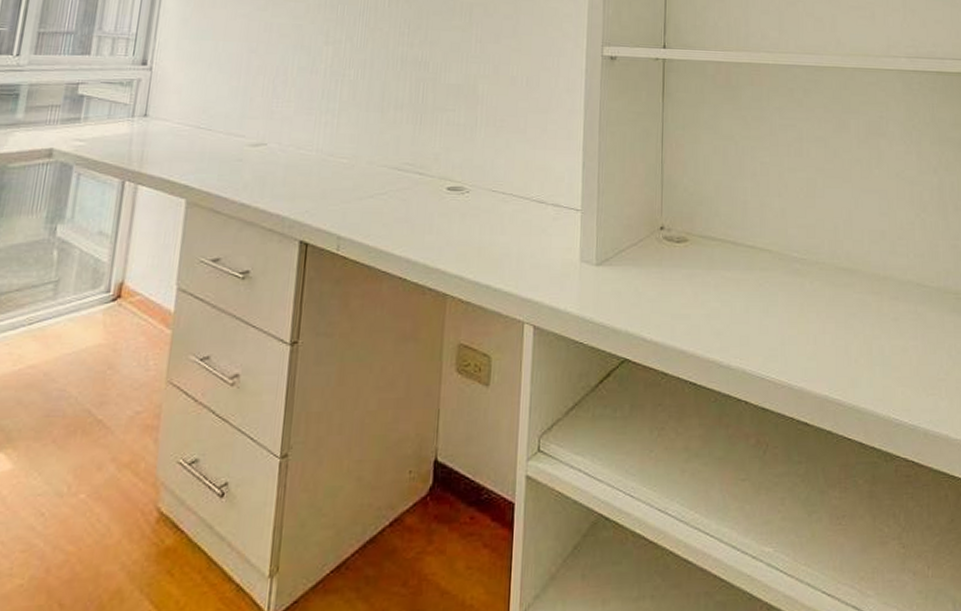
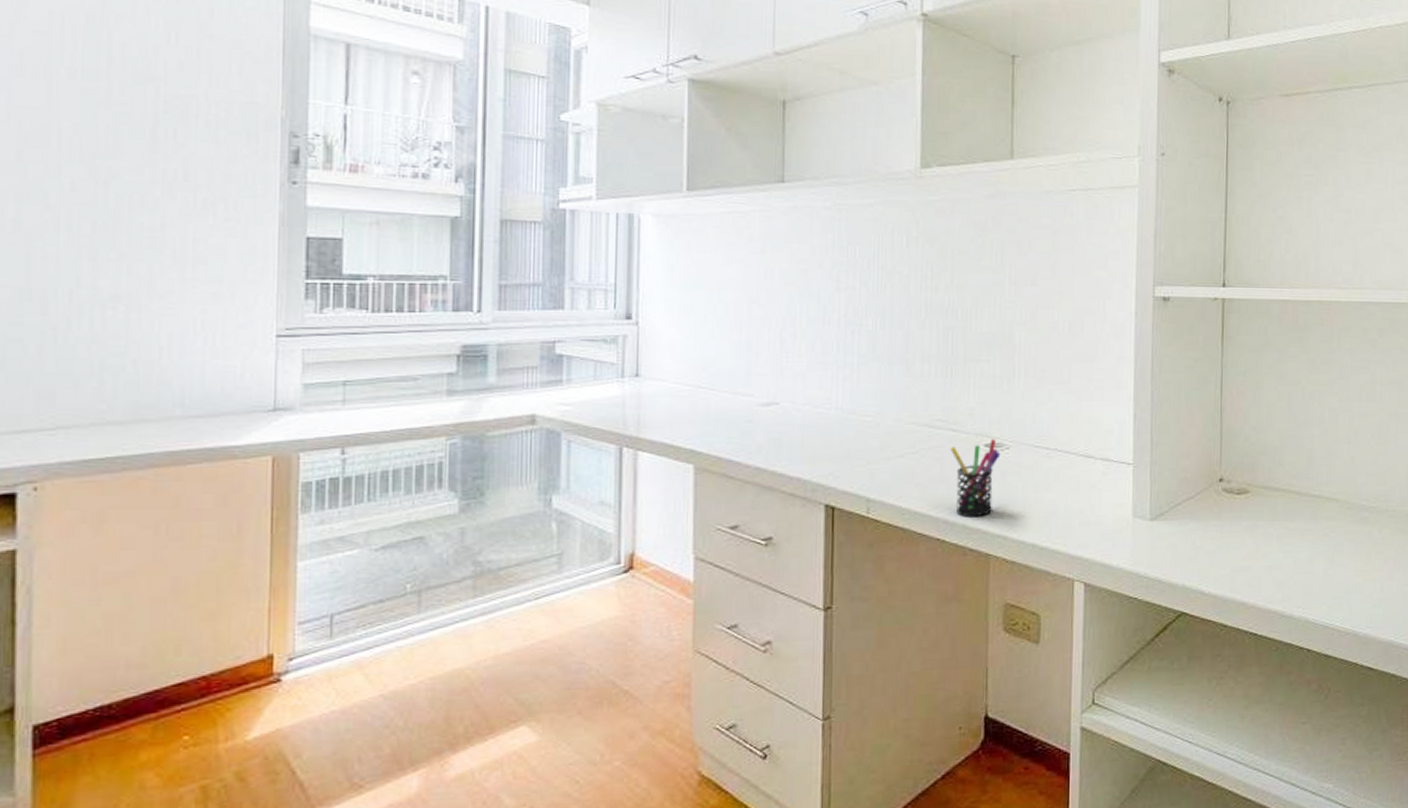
pen holder: none [416,183,461,257] -> present [951,439,1001,518]

